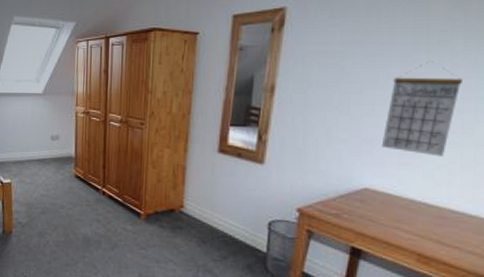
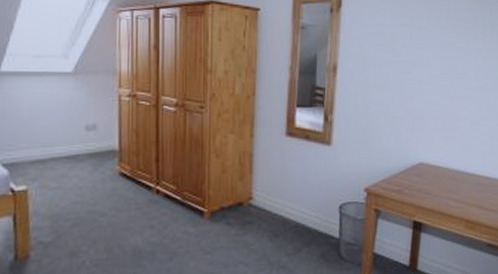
calendar: present [381,62,462,157] -> none [430,46,484,130]

